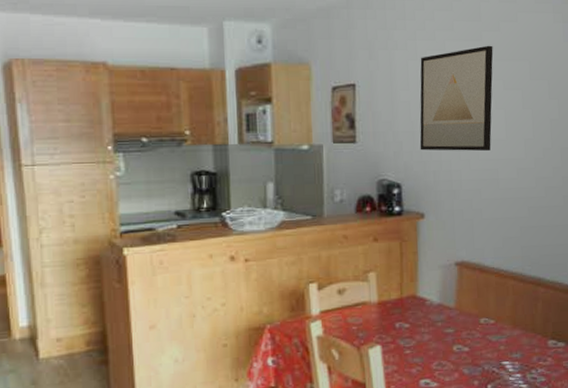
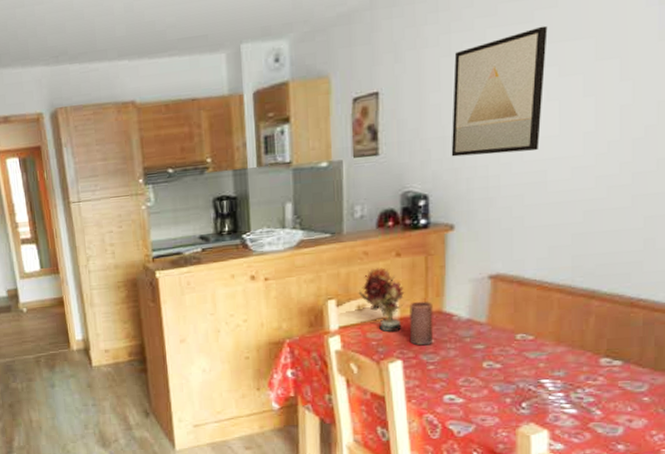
artificial flower: none [338,252,382,317] -> present [358,268,405,332]
candle: none [387,286,409,330] -> present [409,301,434,346]

